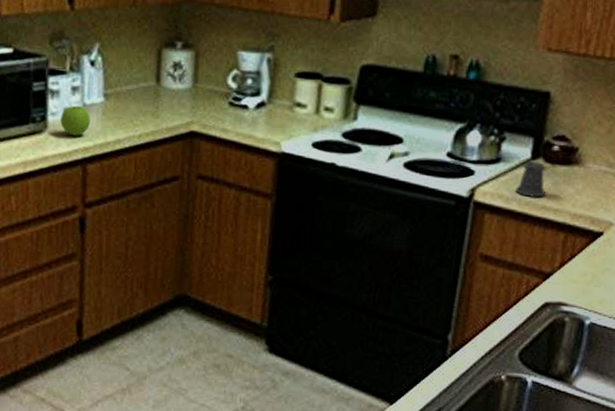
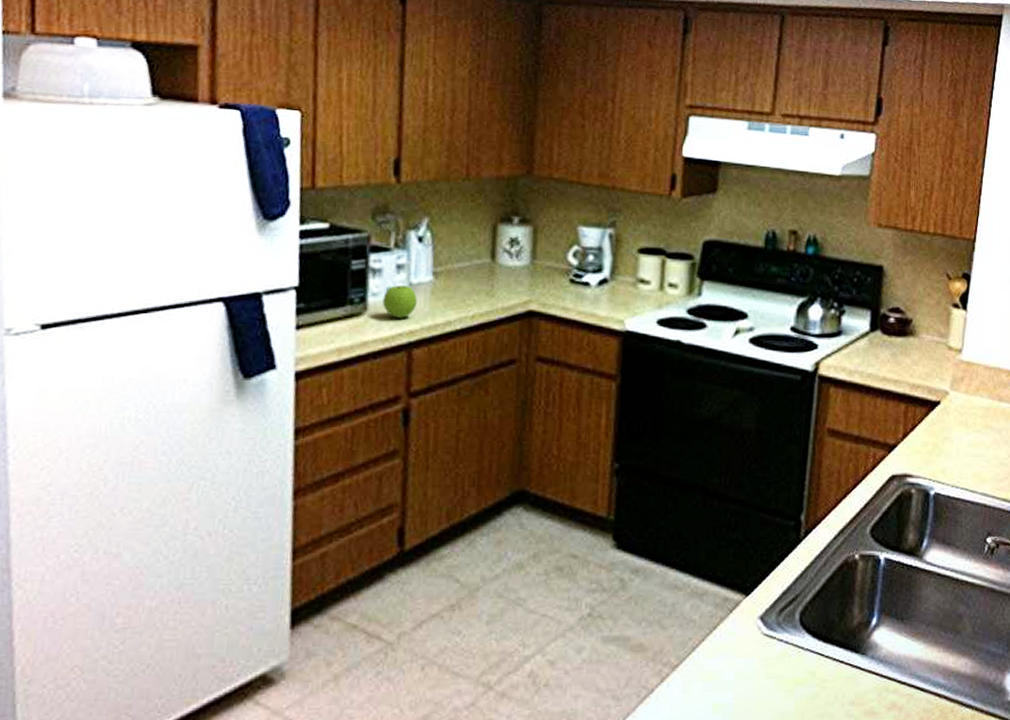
pepper shaker: present [515,160,558,198] -> none [856,332,895,369]

